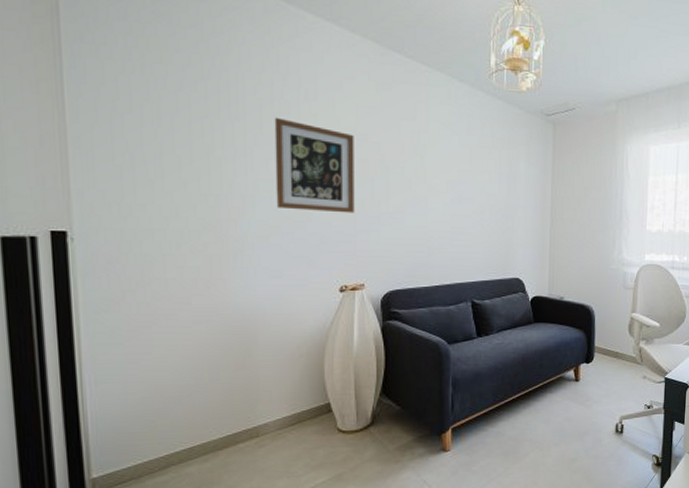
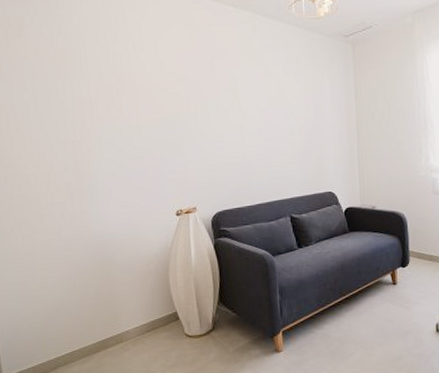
wall art: present [274,117,355,214] -> none [110,70,183,148]

